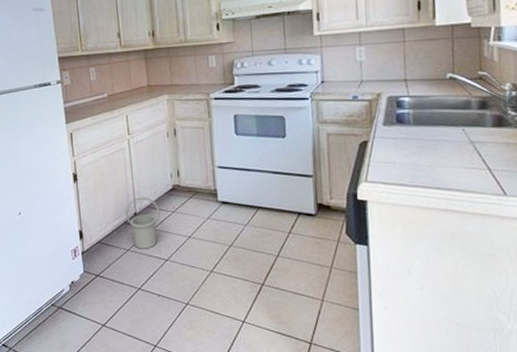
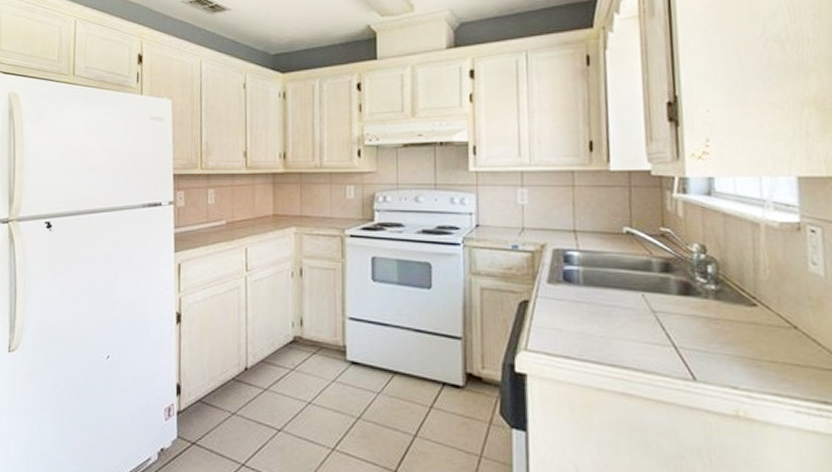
bucket: present [125,197,160,249] -> none [234,348,276,414]

